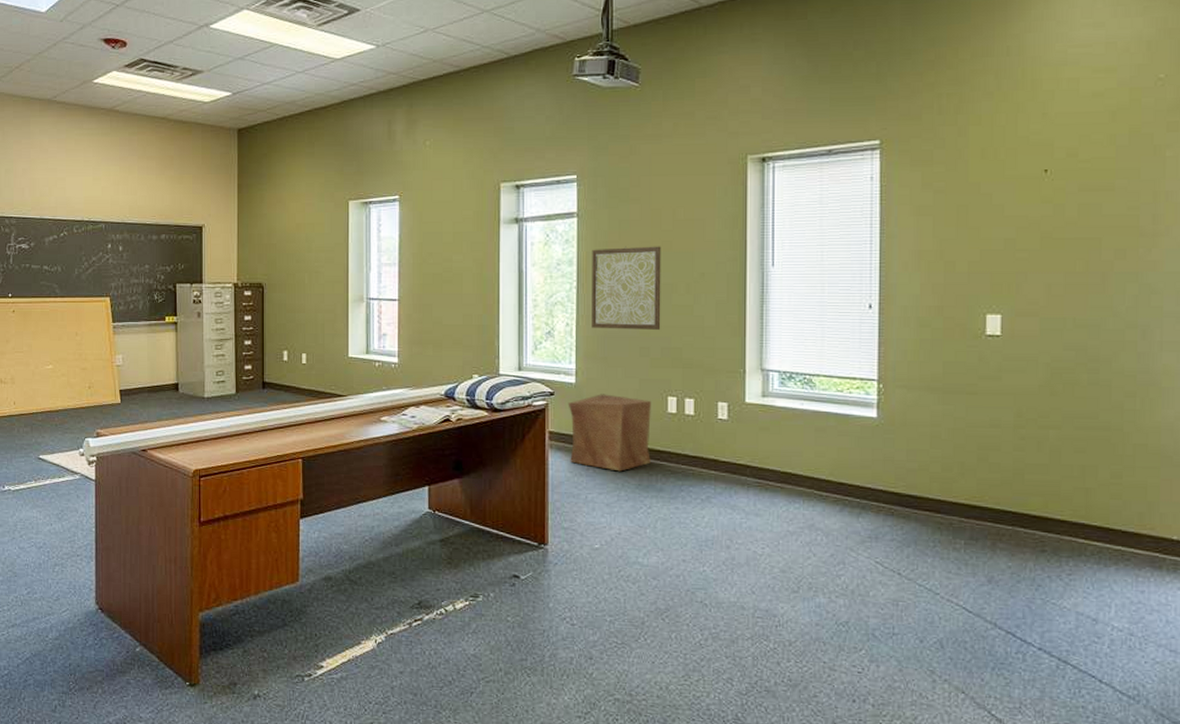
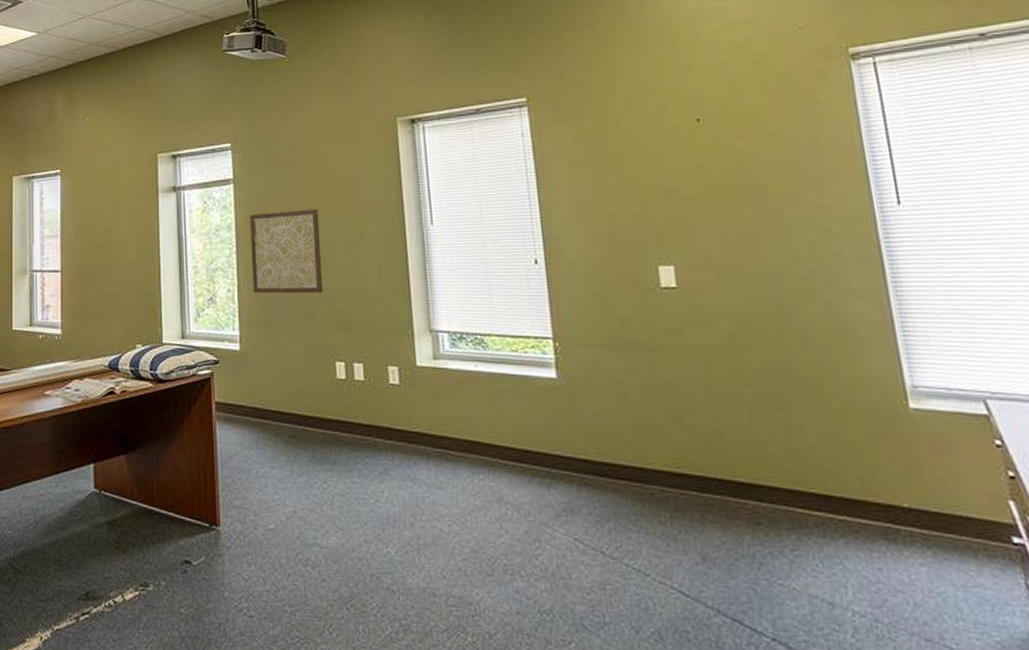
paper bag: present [568,394,651,472] -> none [233,361,323,443]

